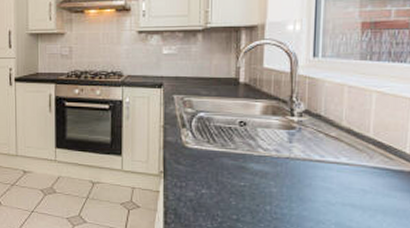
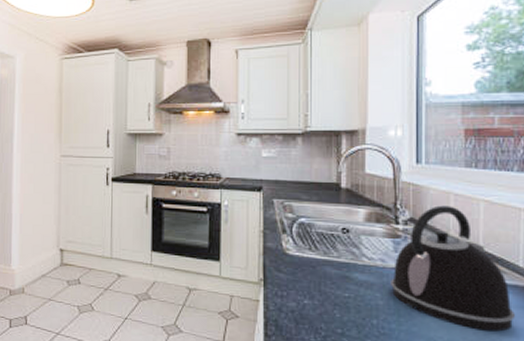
kettle: none [284,97,399,214] -> present [391,205,515,332]

